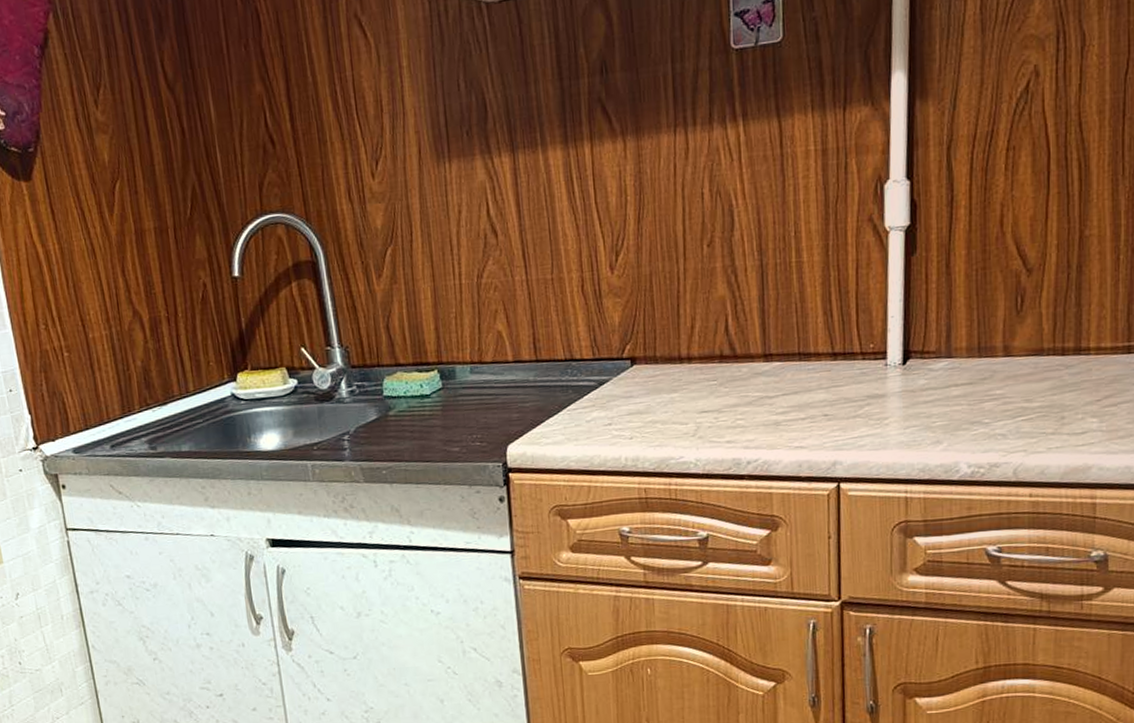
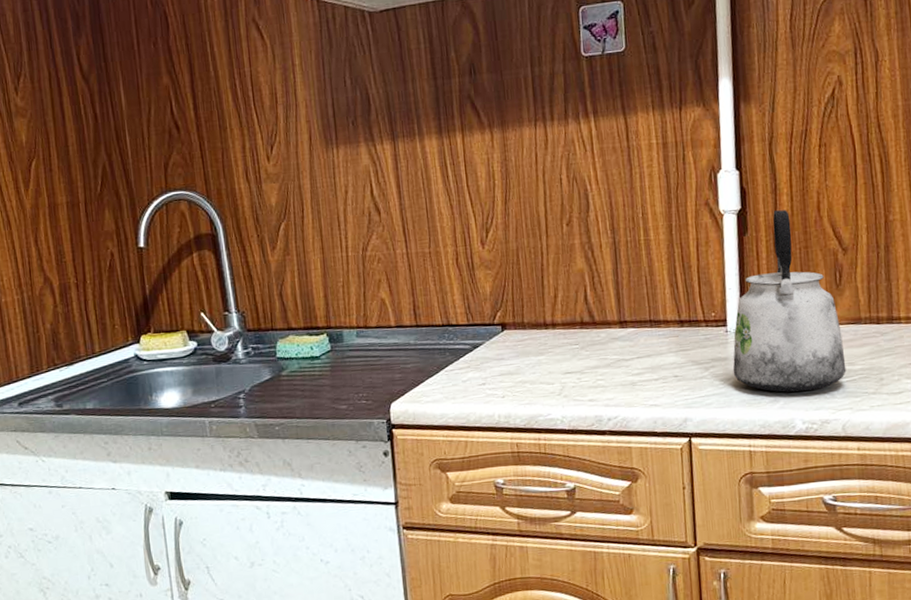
kettle: none [891,225,1022,433] -> present [732,210,847,393]

